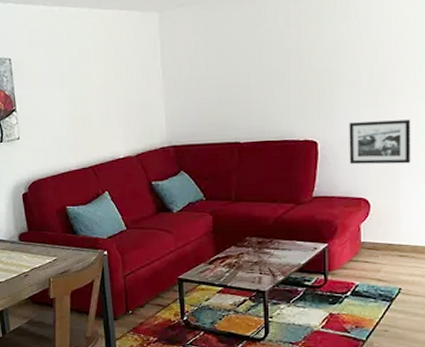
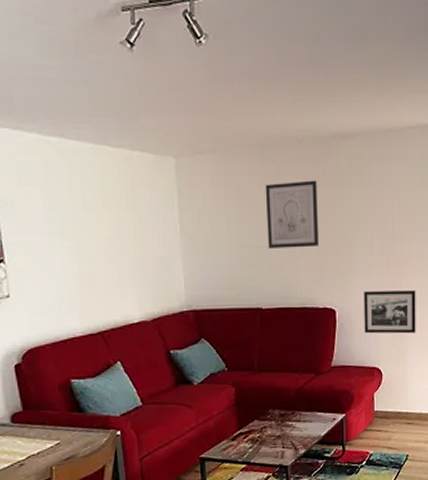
wall art: none [244,18,300,86] -> present [265,180,320,248]

